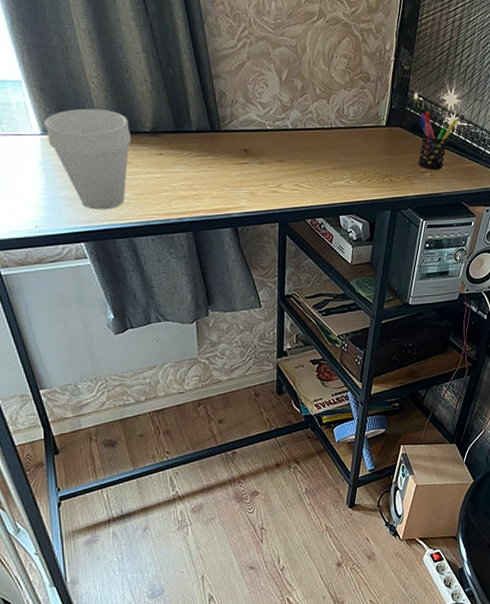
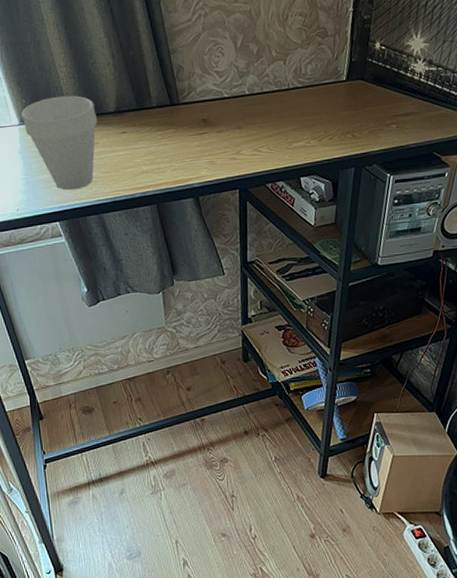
pen holder: present [418,111,457,170] -> none [381,59,425,122]

